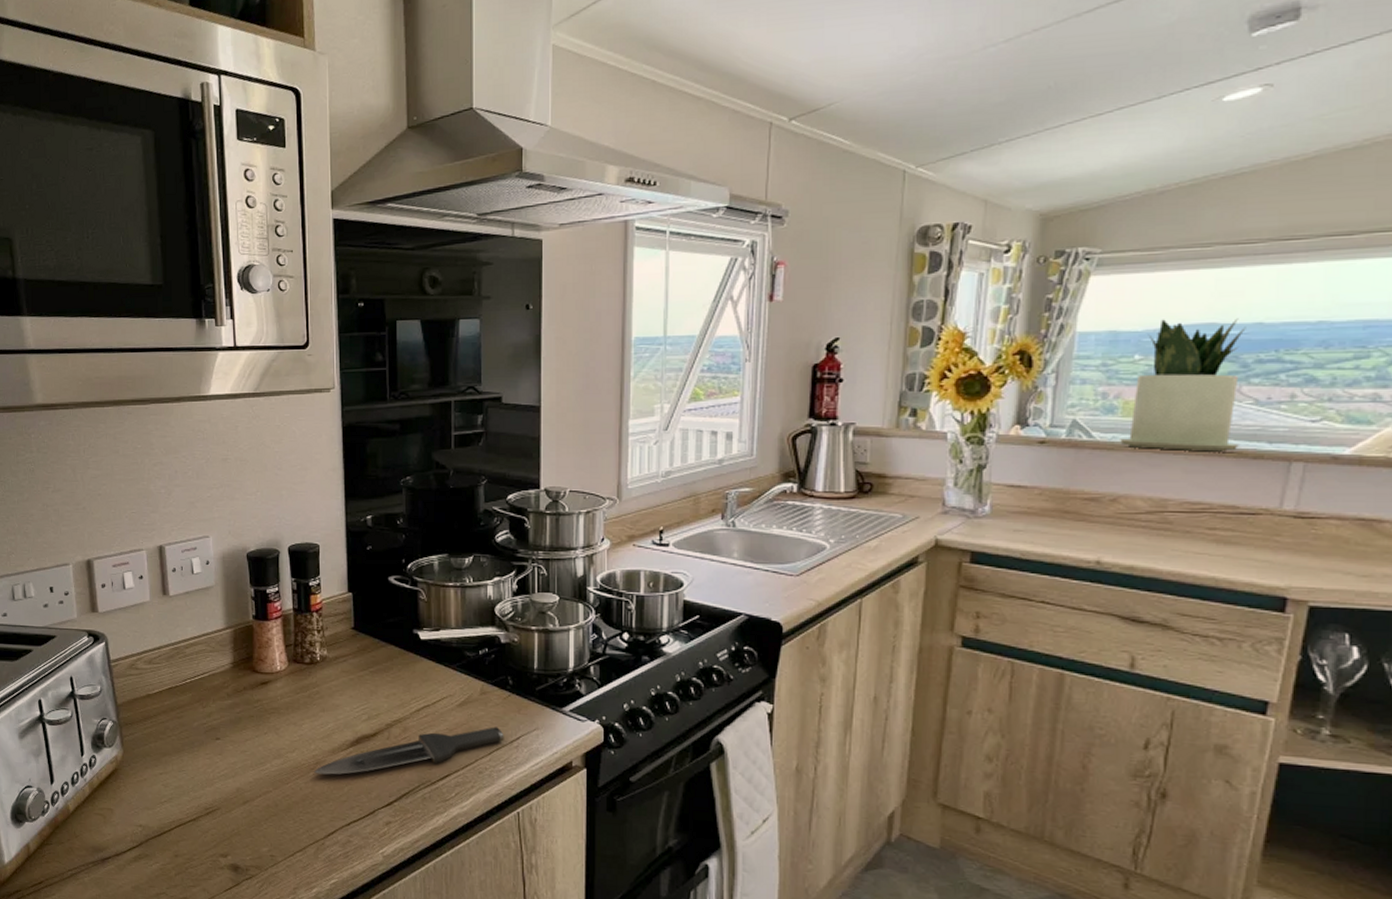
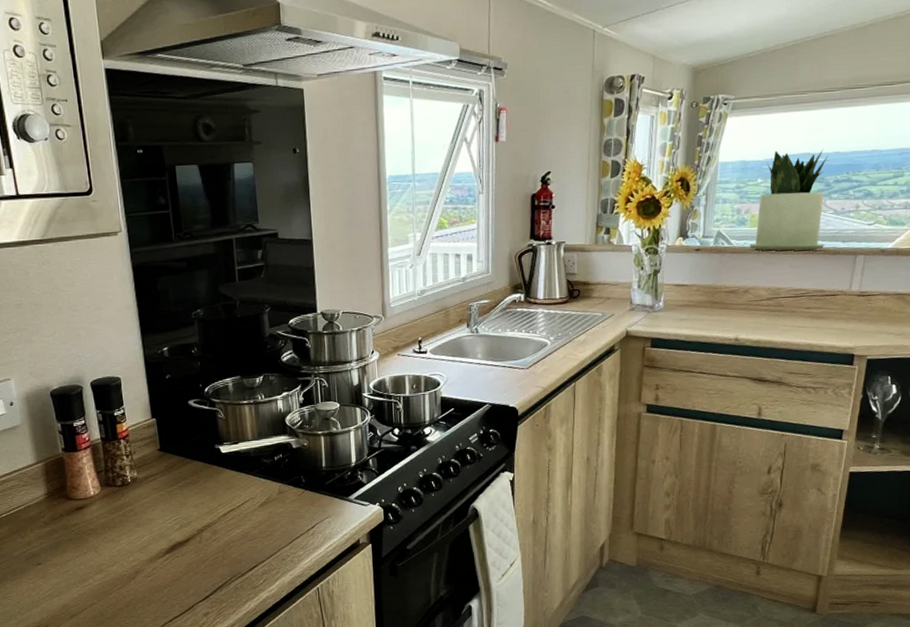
knife: present [313,726,504,775] -> none [134,519,302,582]

